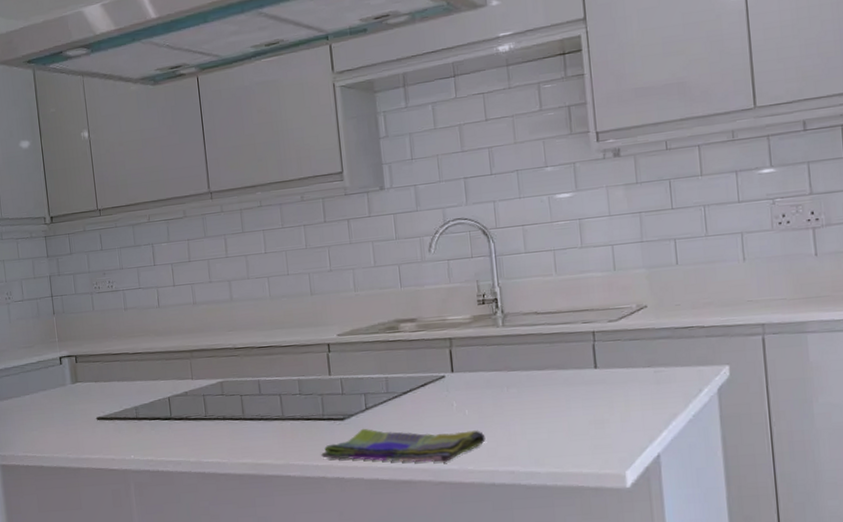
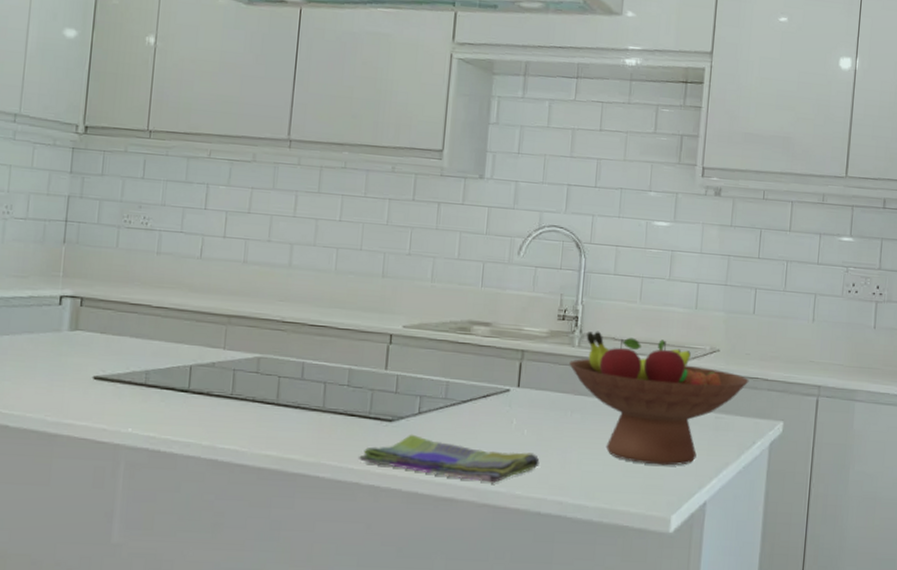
fruit bowl: none [497,305,684,426] -> present [569,331,749,466]

